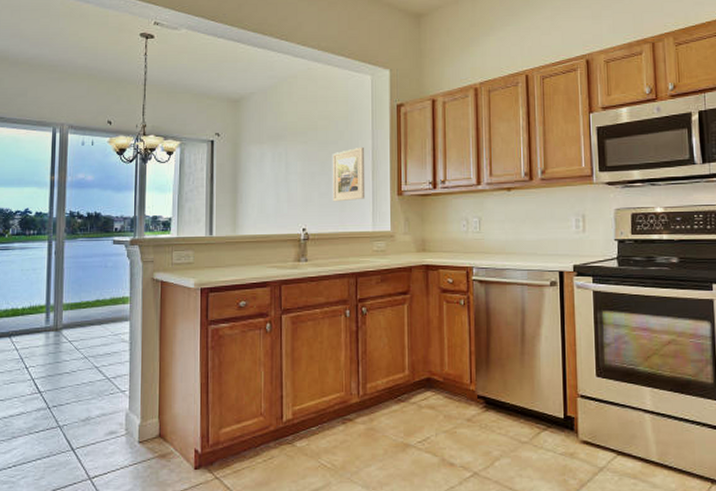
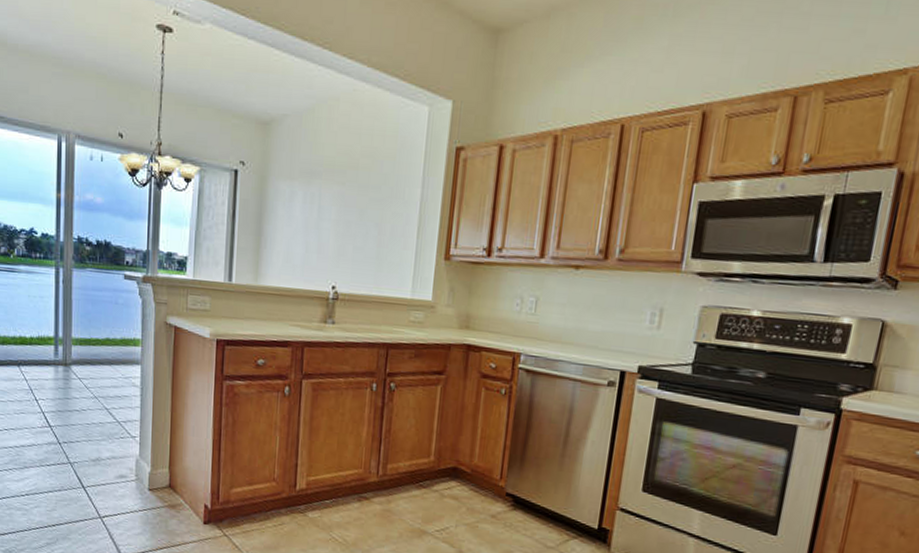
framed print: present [332,146,366,202] -> none [368,196,411,260]

